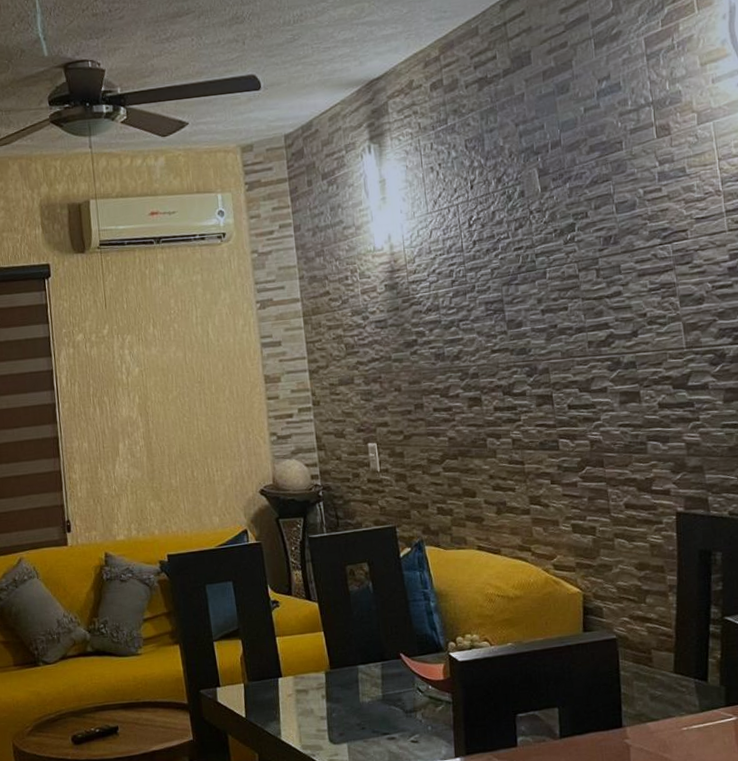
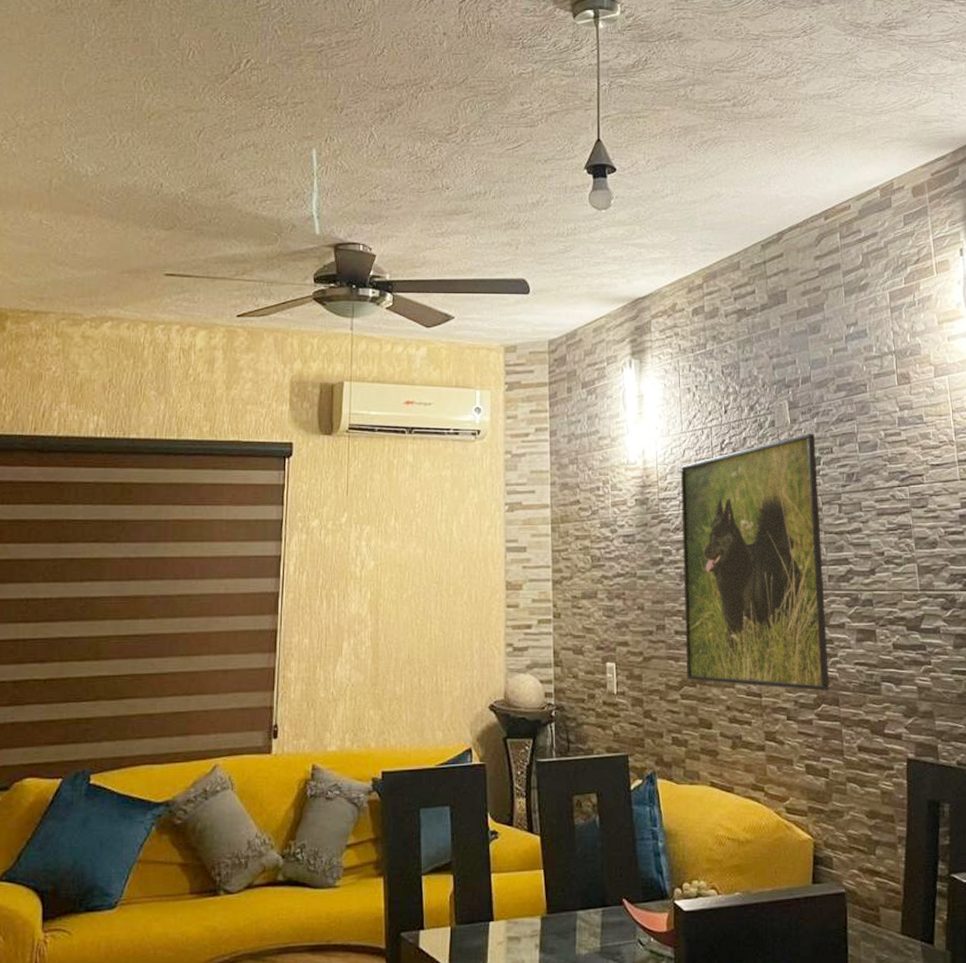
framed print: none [428,199,594,455] -> present [680,433,830,691]

